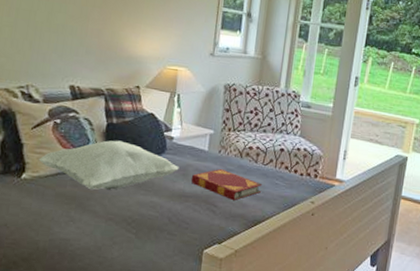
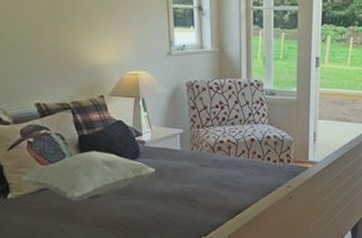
hardback book: present [191,168,263,200] -> none [168,165,238,194]

